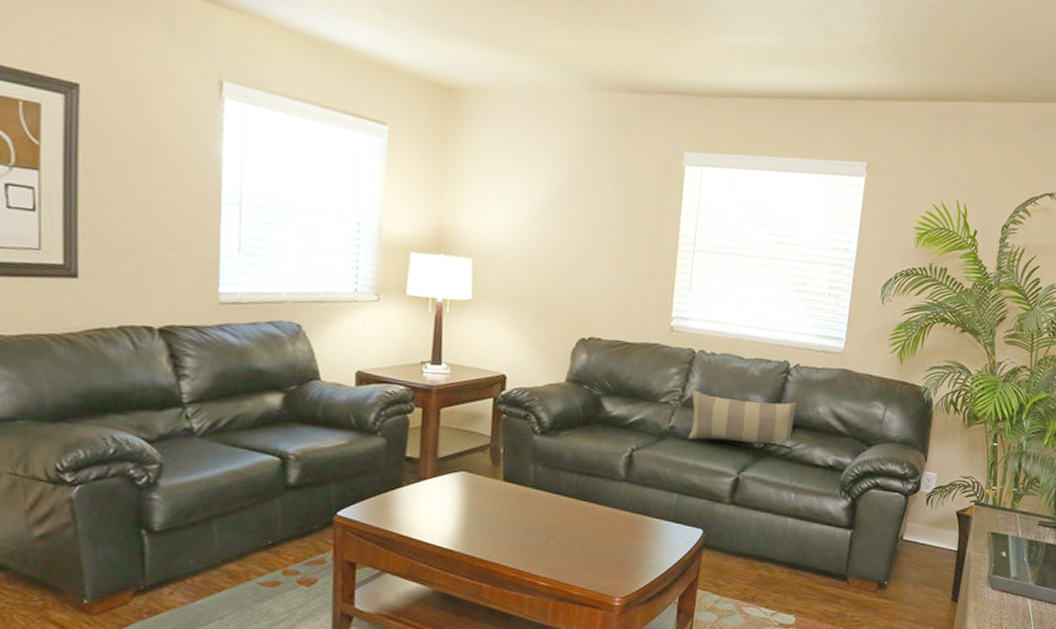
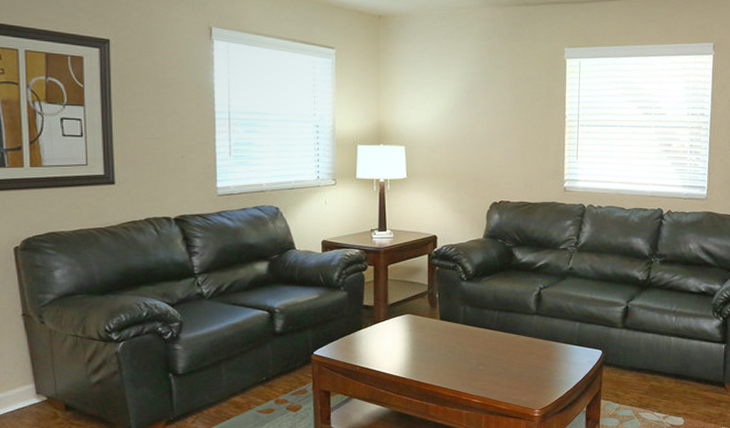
pillow: present [688,389,797,450] -> none [584,237,671,281]

